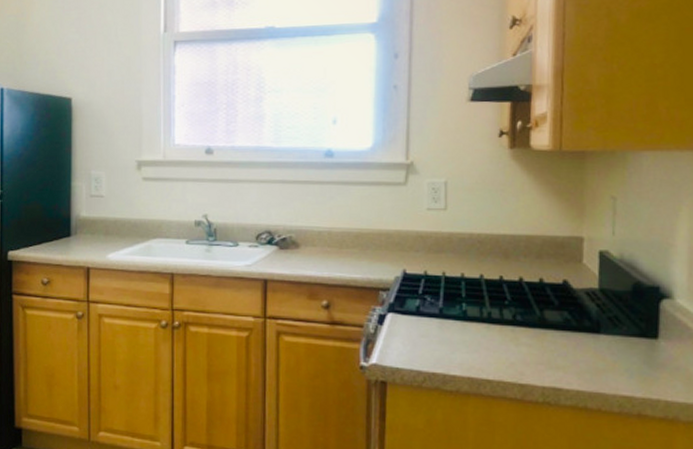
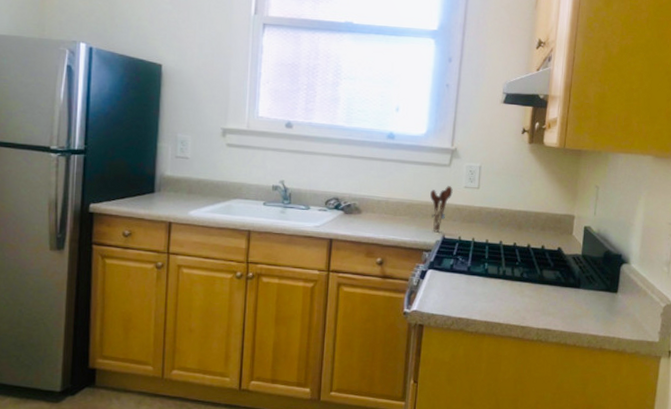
utensil holder: none [383,209,412,266] -> present [430,186,453,232]

